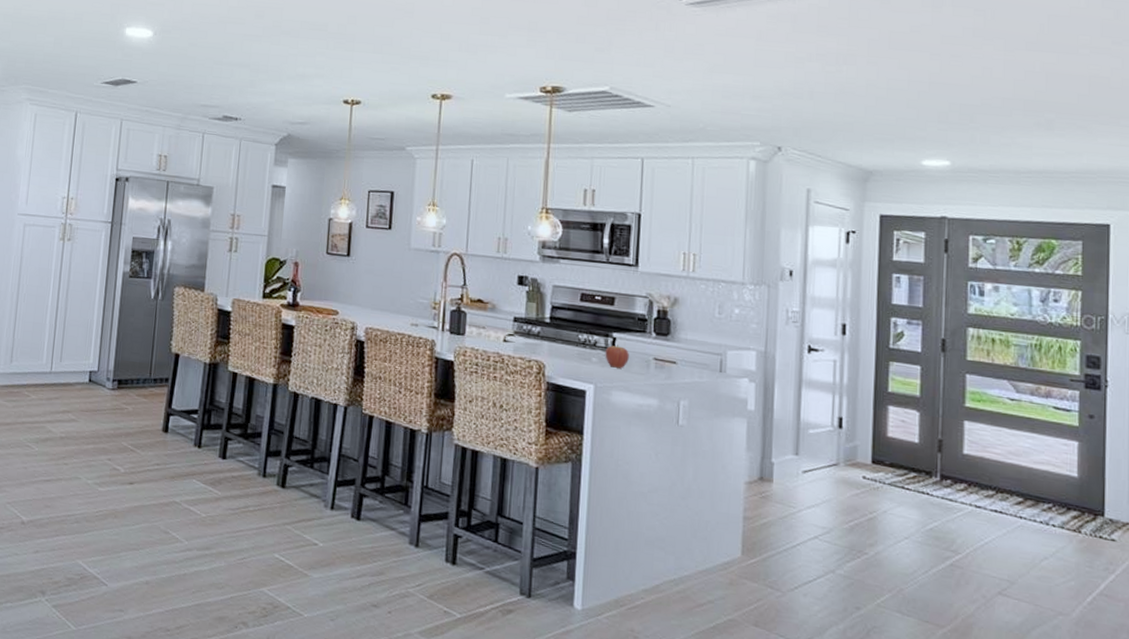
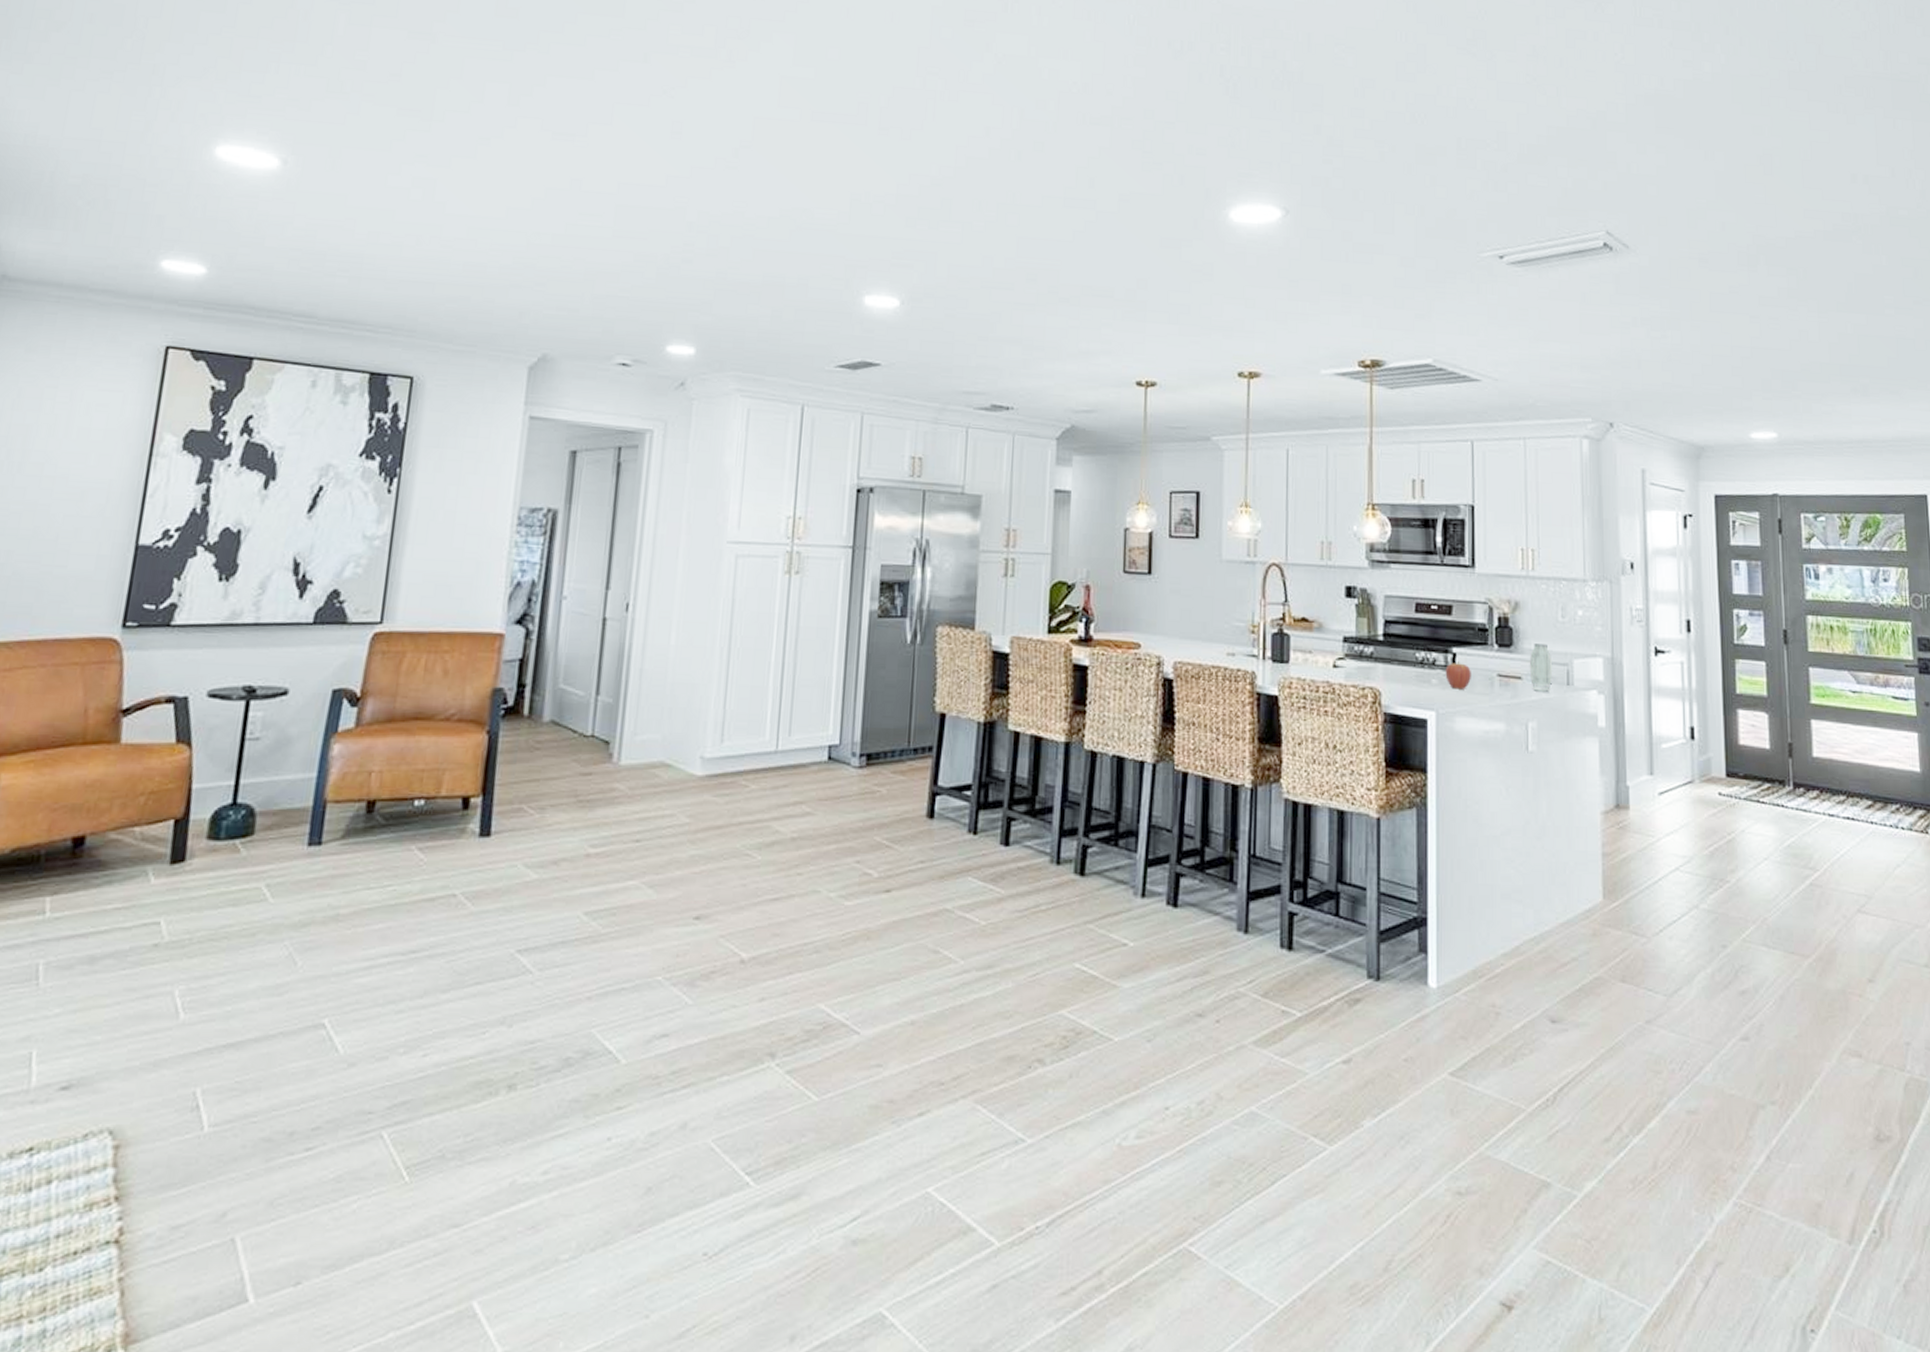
vase: none [684,335,707,376] -> present [1529,644,1553,692]

